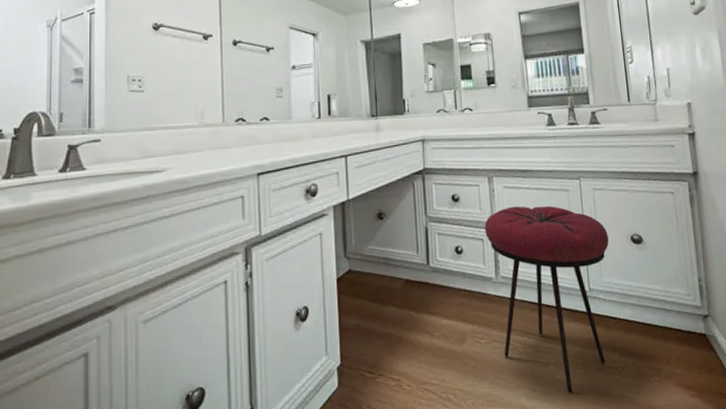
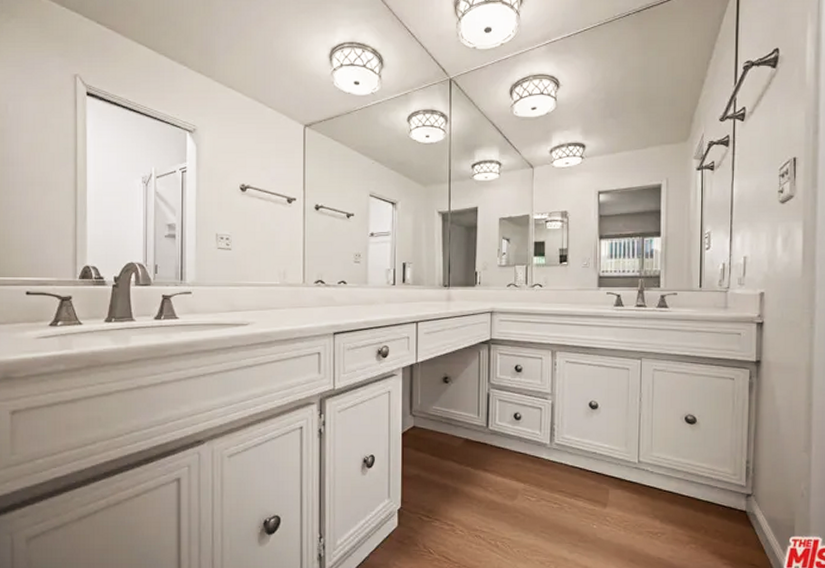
stool: present [485,206,609,393] -> none [544,380,663,550]

